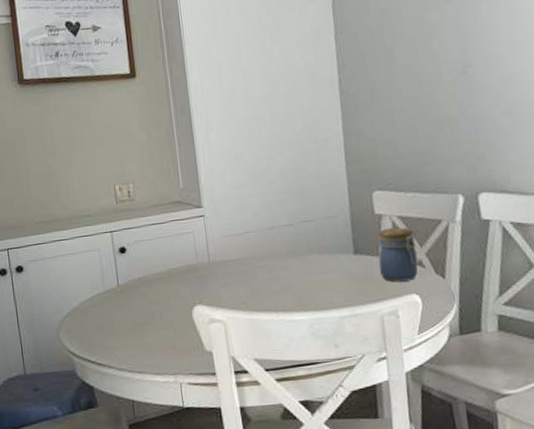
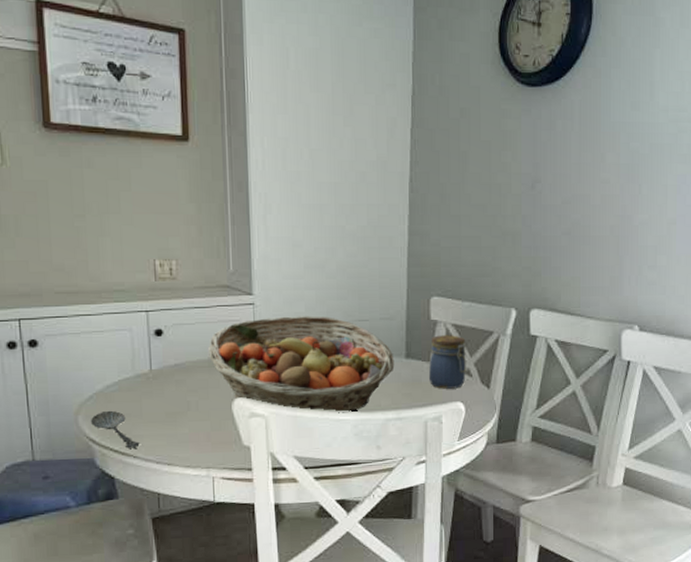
spoon: none [70,324,113,359] -> present [91,410,140,449]
fruit basket: none [167,221,344,314] -> present [209,316,395,413]

